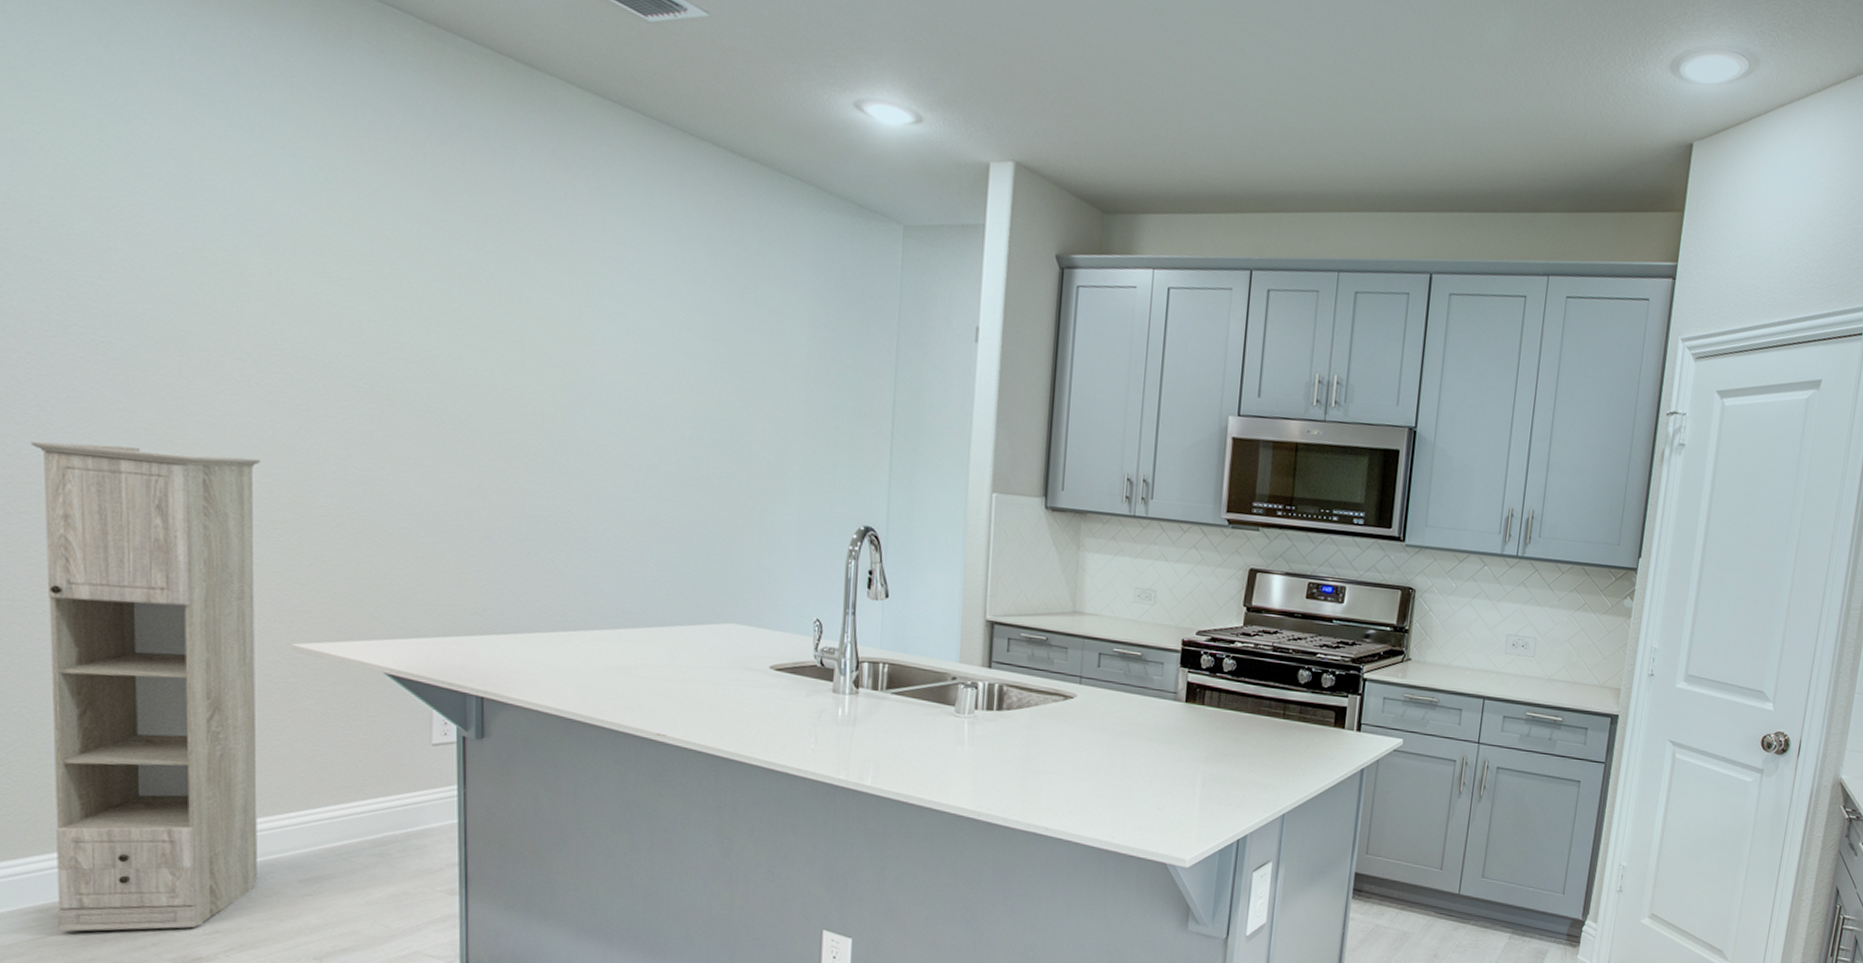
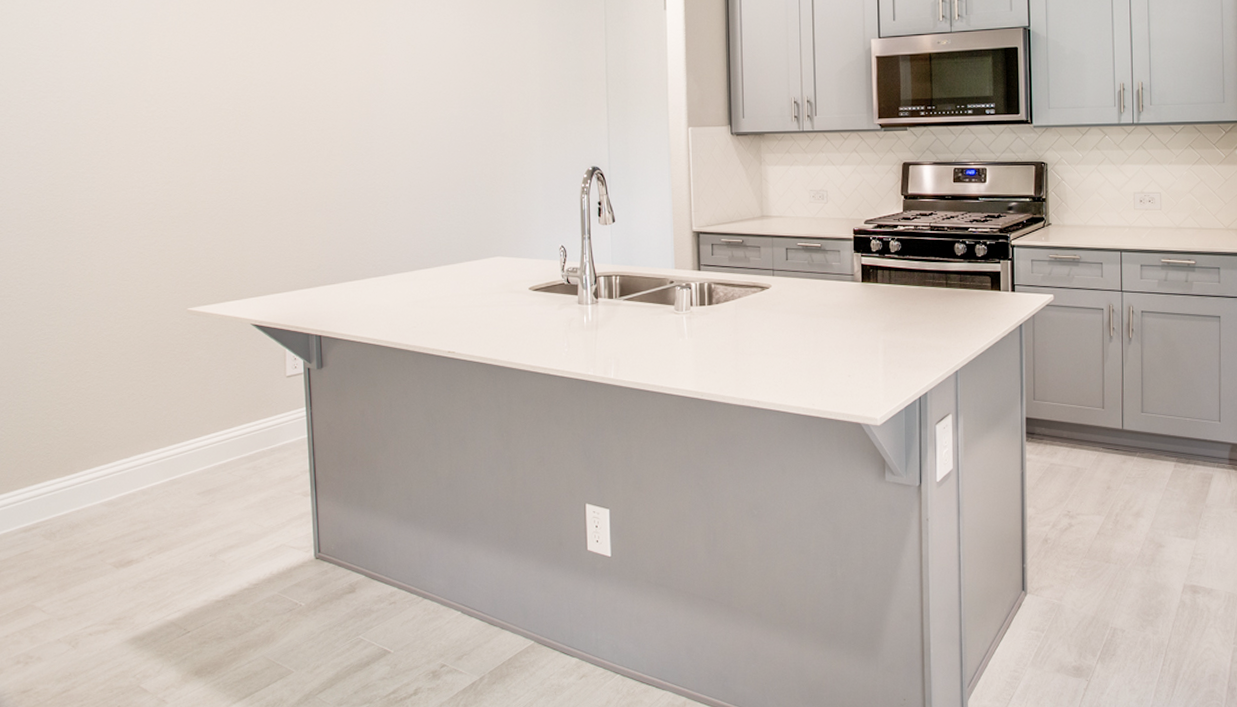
storage cabinet: present [30,441,262,933] -> none [14,172,169,547]

